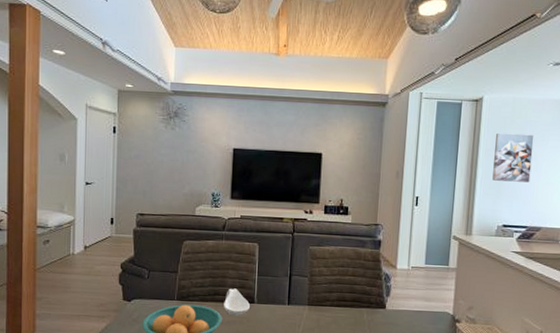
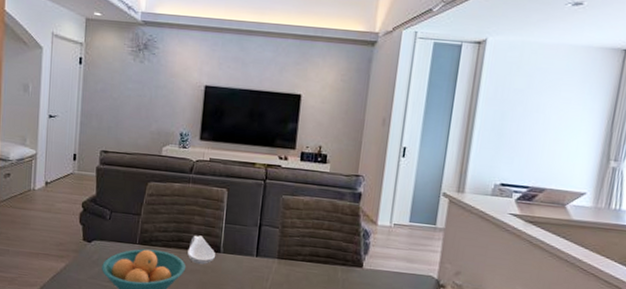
wall art: present [492,133,534,182] -> none [492,80,544,138]

